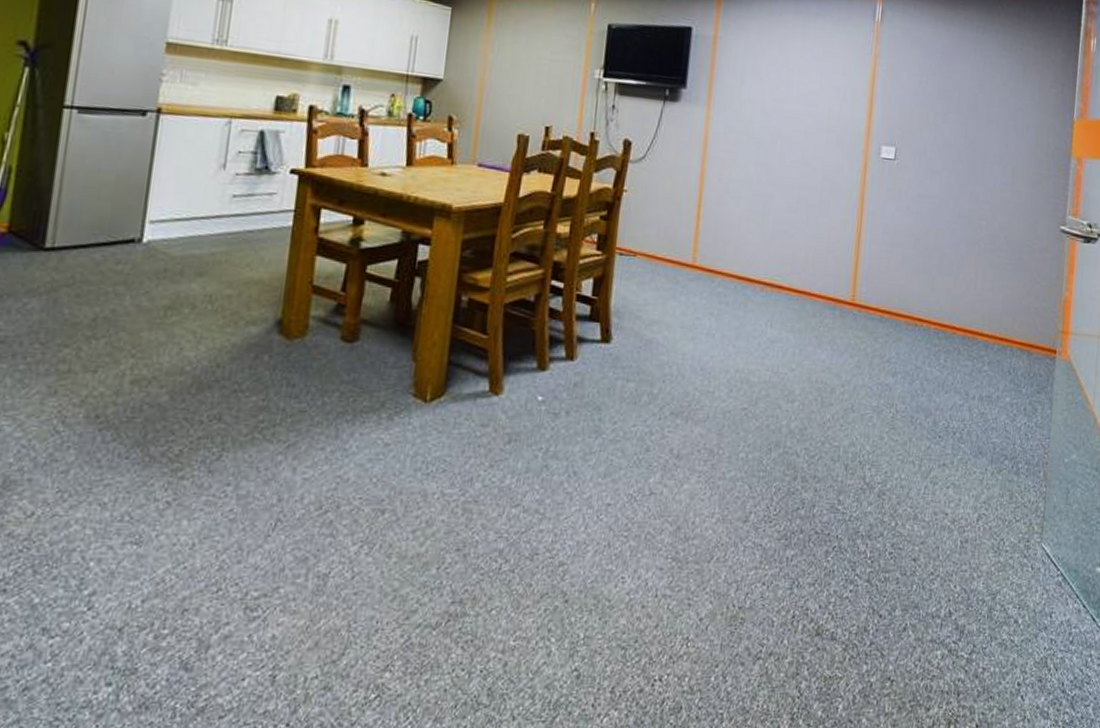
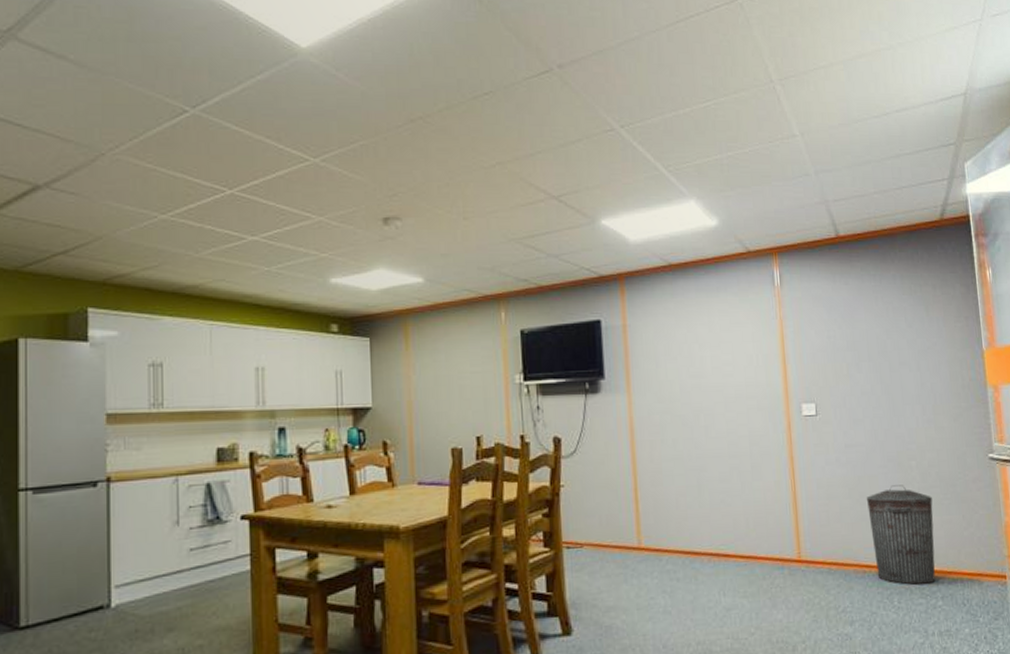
trash can: none [928,242,996,347] -> present [866,485,936,585]

